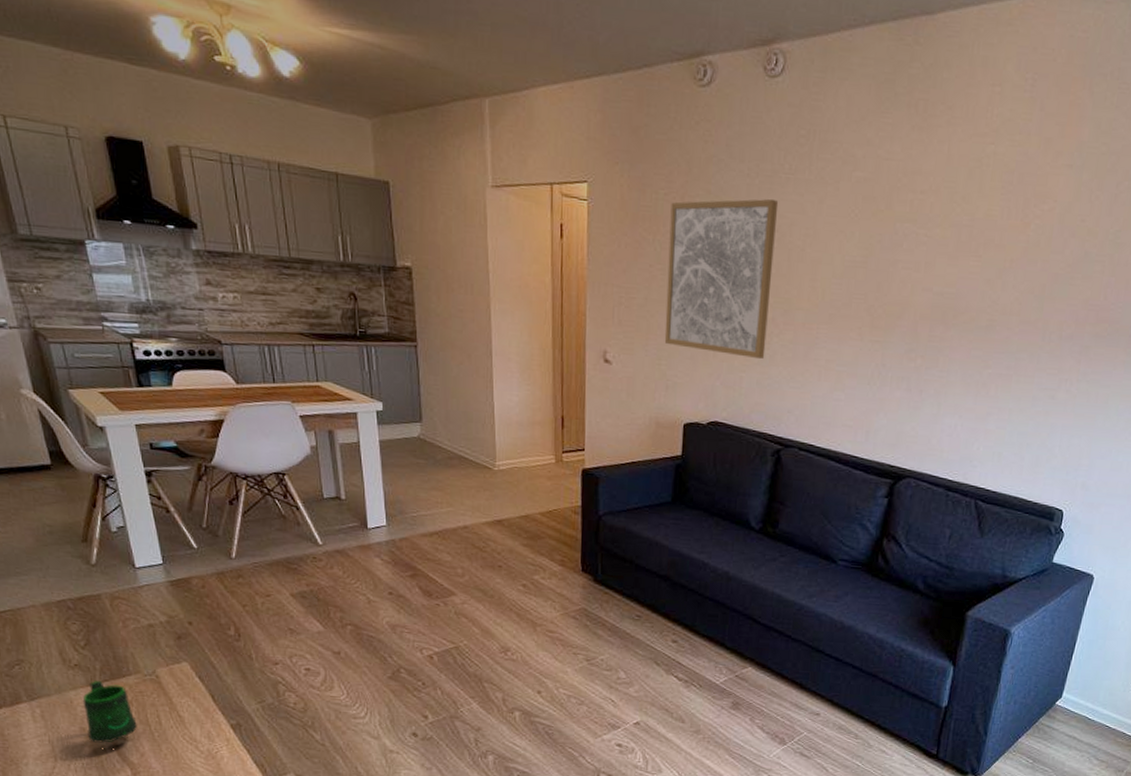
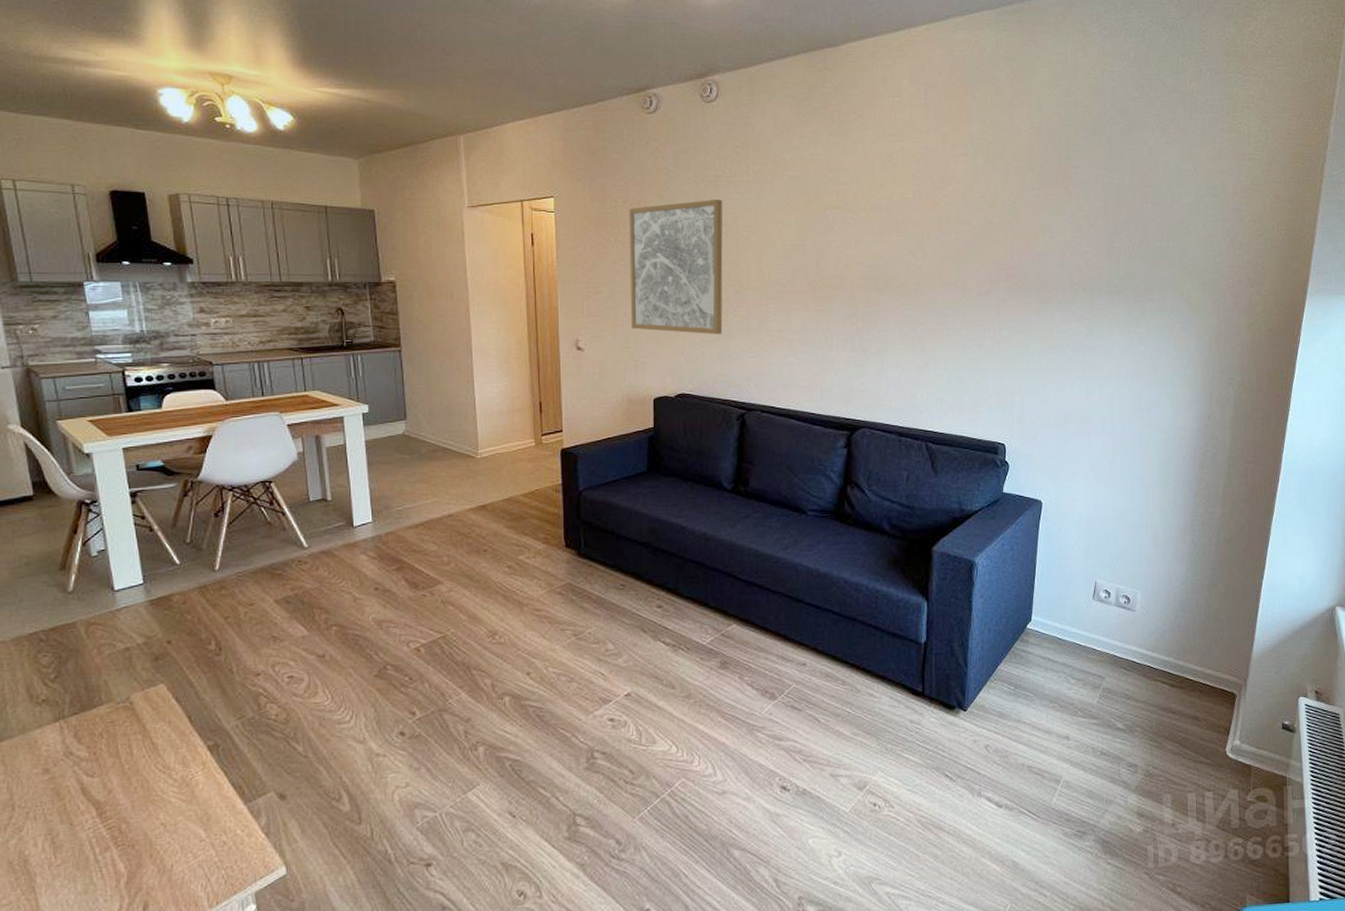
mug: present [82,681,137,743] -> none [48,715,106,784]

